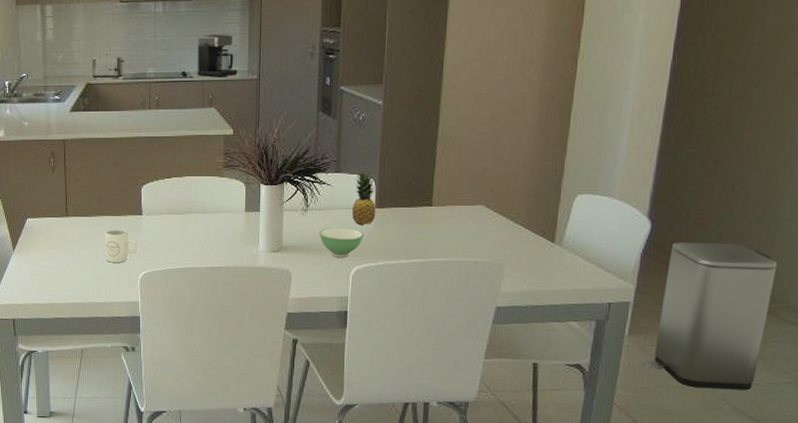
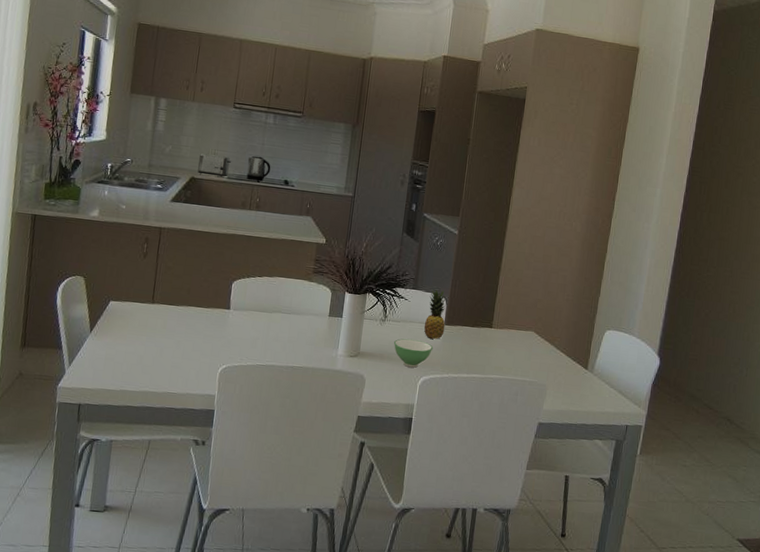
mug: present [105,229,137,263] -> none [187,320,221,355]
kettle: none [141,50,166,78] -> present [246,155,271,182]
coffee maker: present [197,34,238,77] -> none [298,150,336,191]
pedal bin: present [643,243,778,391] -> none [650,378,748,507]

